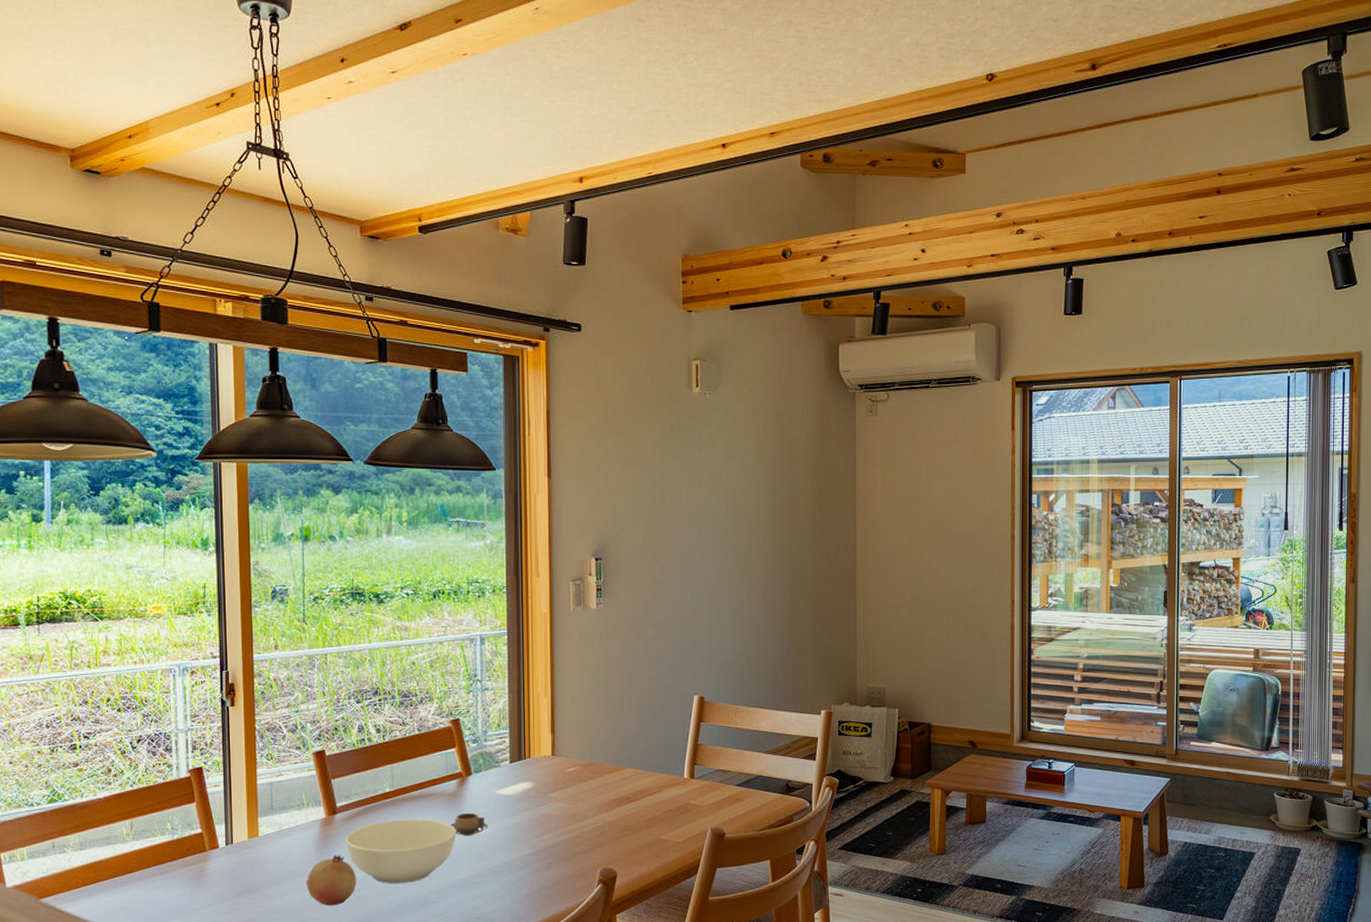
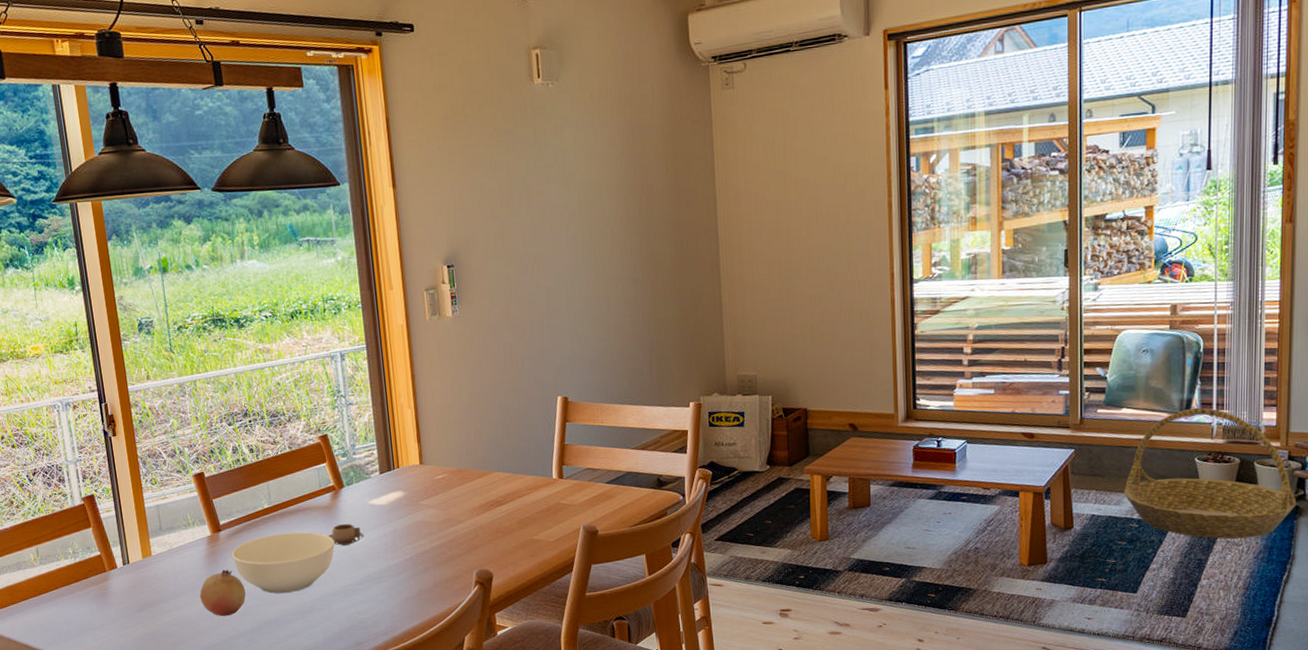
basket: none [1213,746,1360,872] -> present [1124,408,1297,539]

